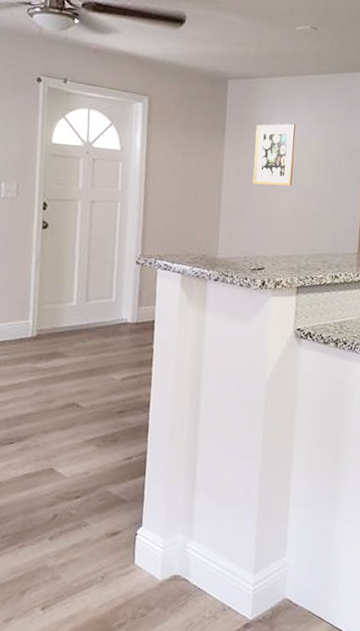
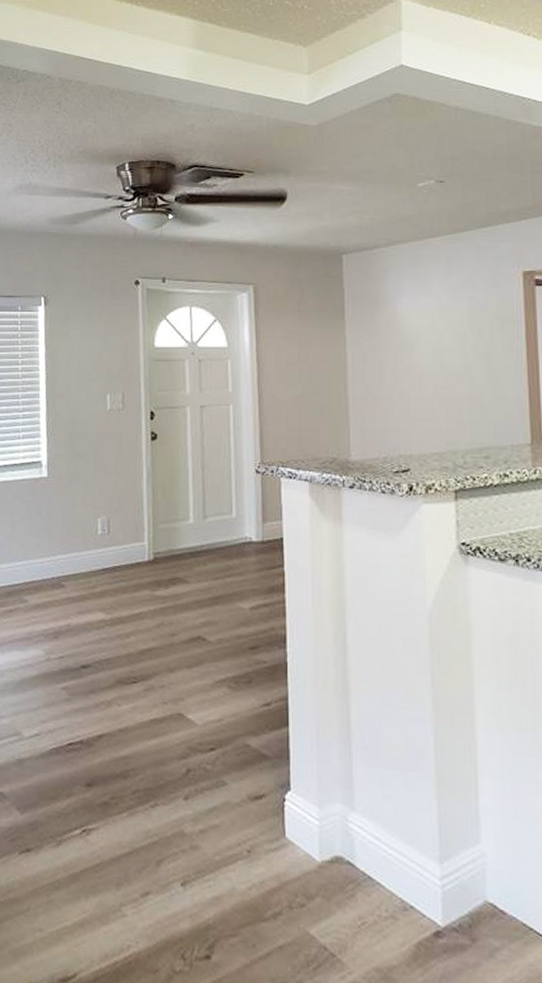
wall art: present [252,123,296,186] -> none [382,294,433,371]

